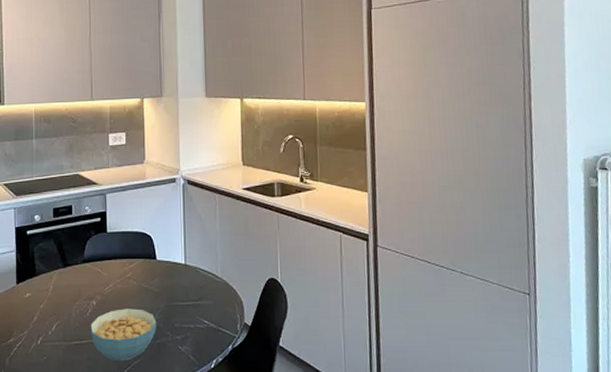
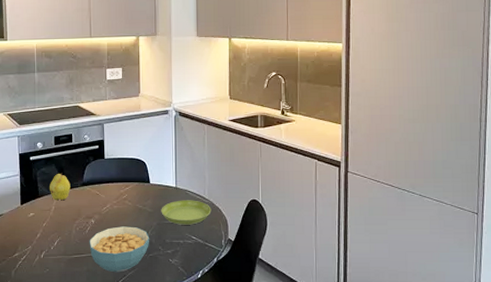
fruit: none [48,248,70,280] -> present [50,173,71,201]
saucer: none [169,278,225,307] -> present [161,200,211,225]

